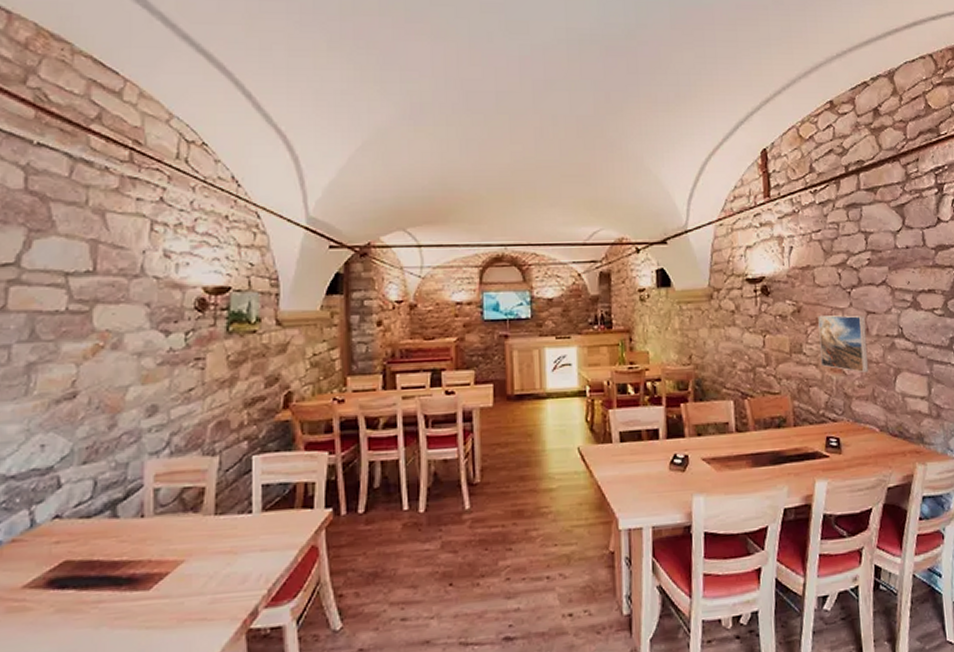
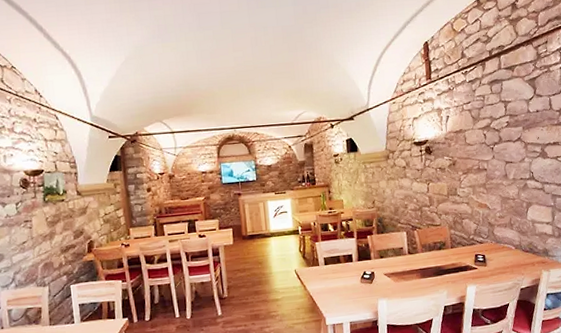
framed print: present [818,315,869,374] -> none [468,165,507,208]

